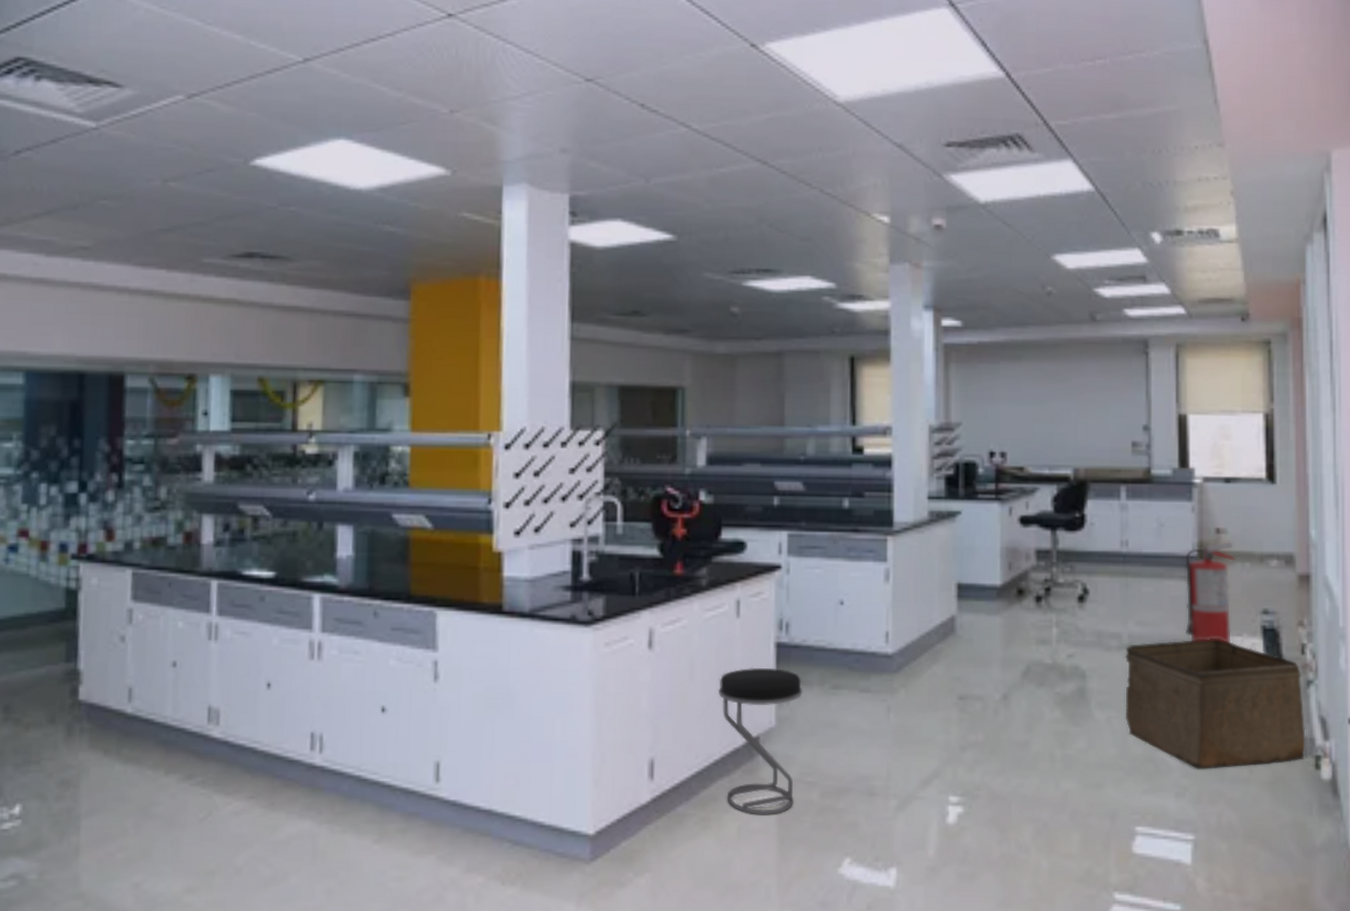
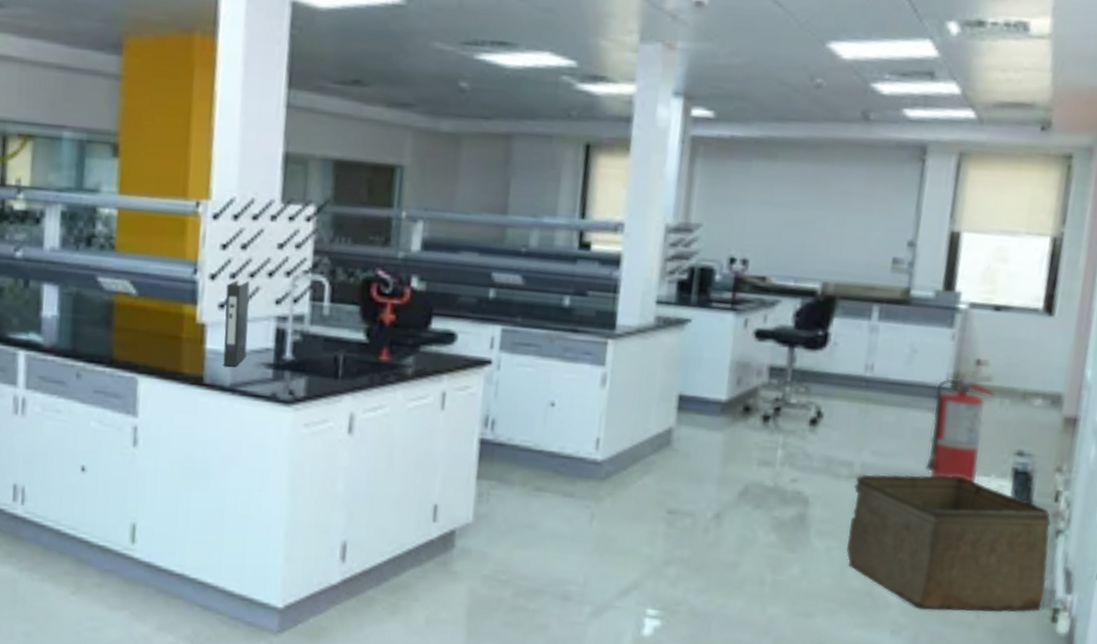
binder: none [521,507,545,592] -> present [223,280,250,367]
stool: present [718,667,803,815] -> none [416,461,504,608]

